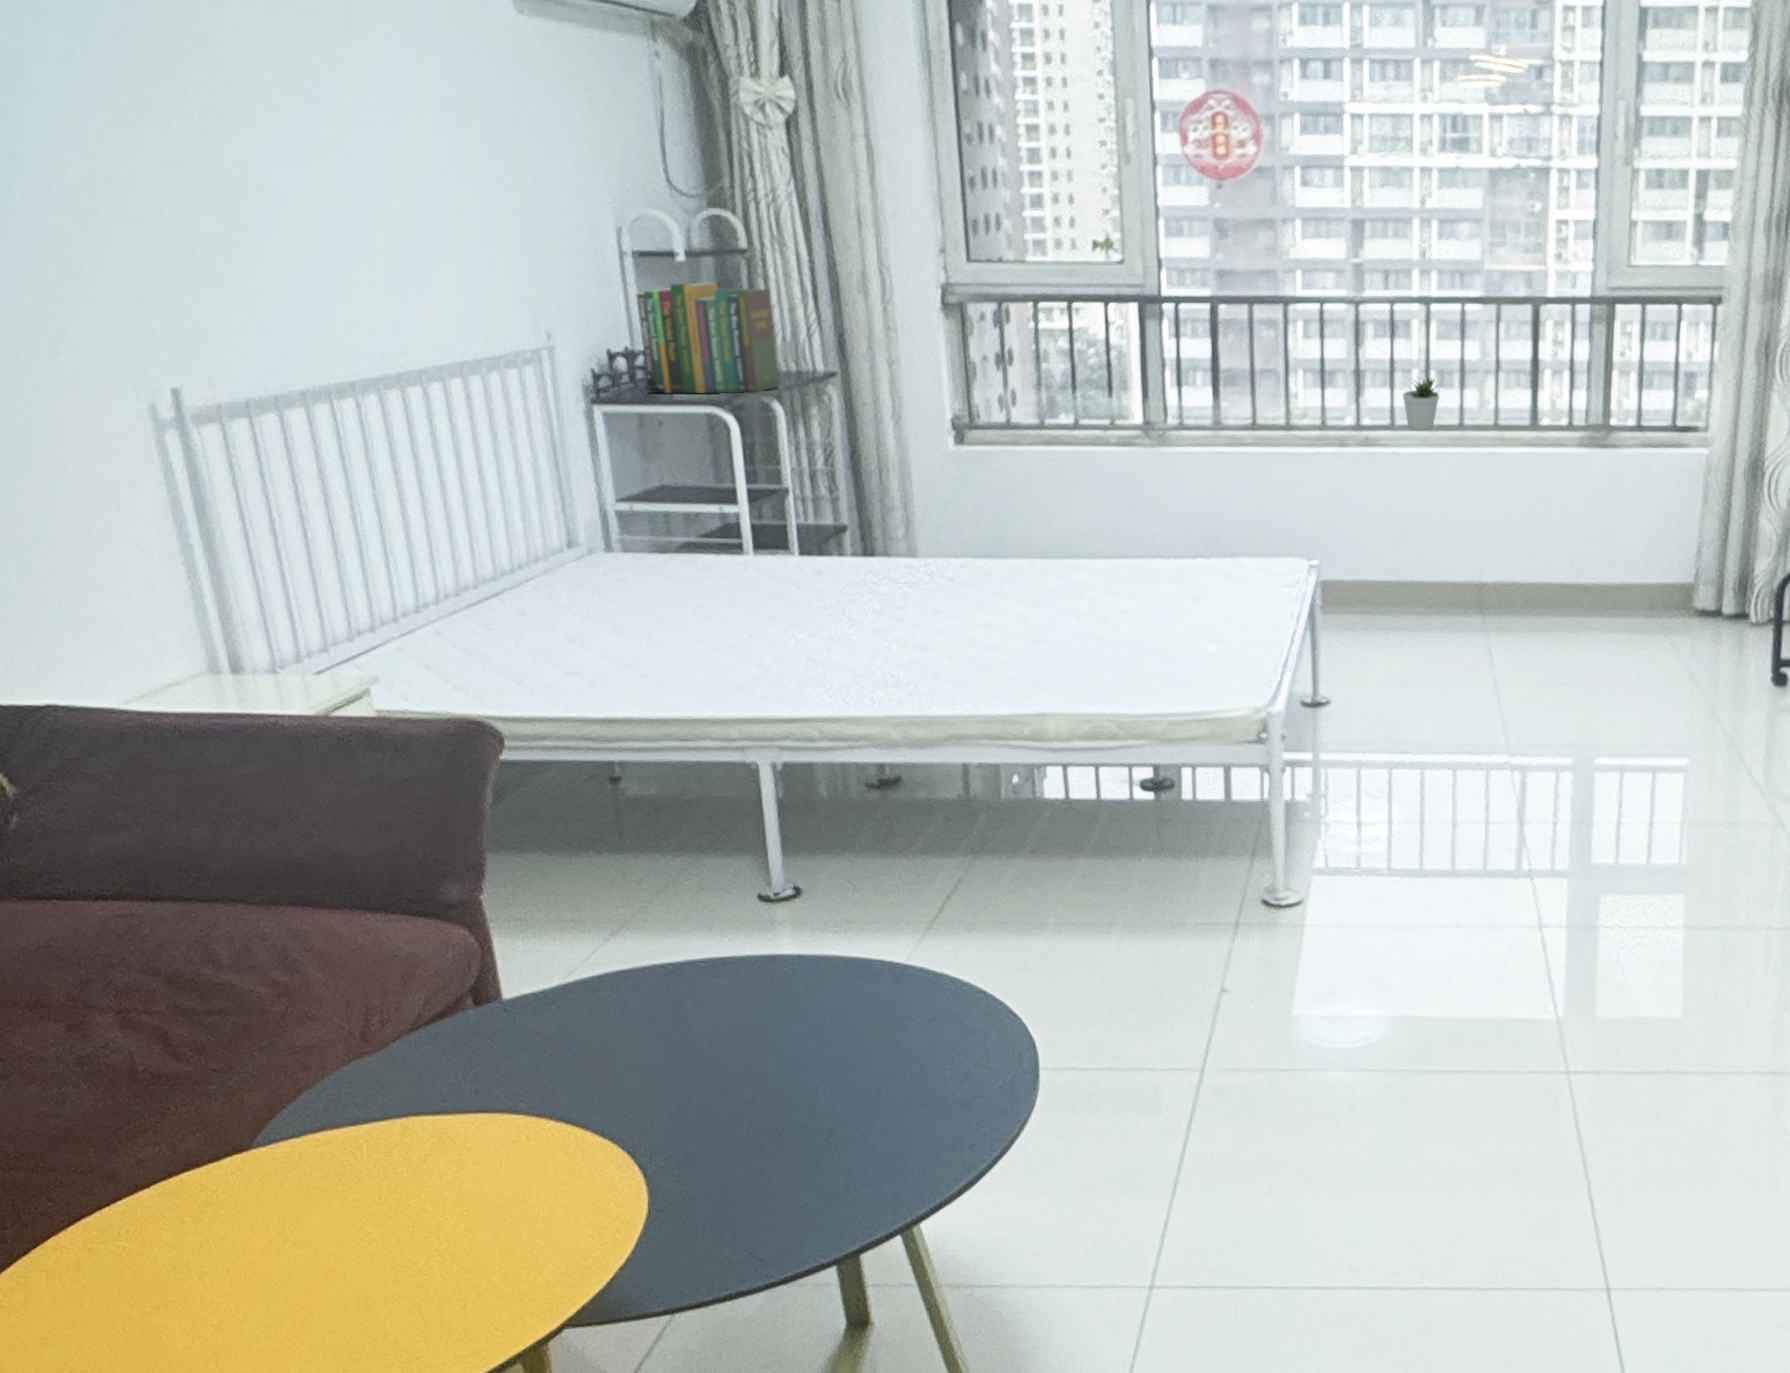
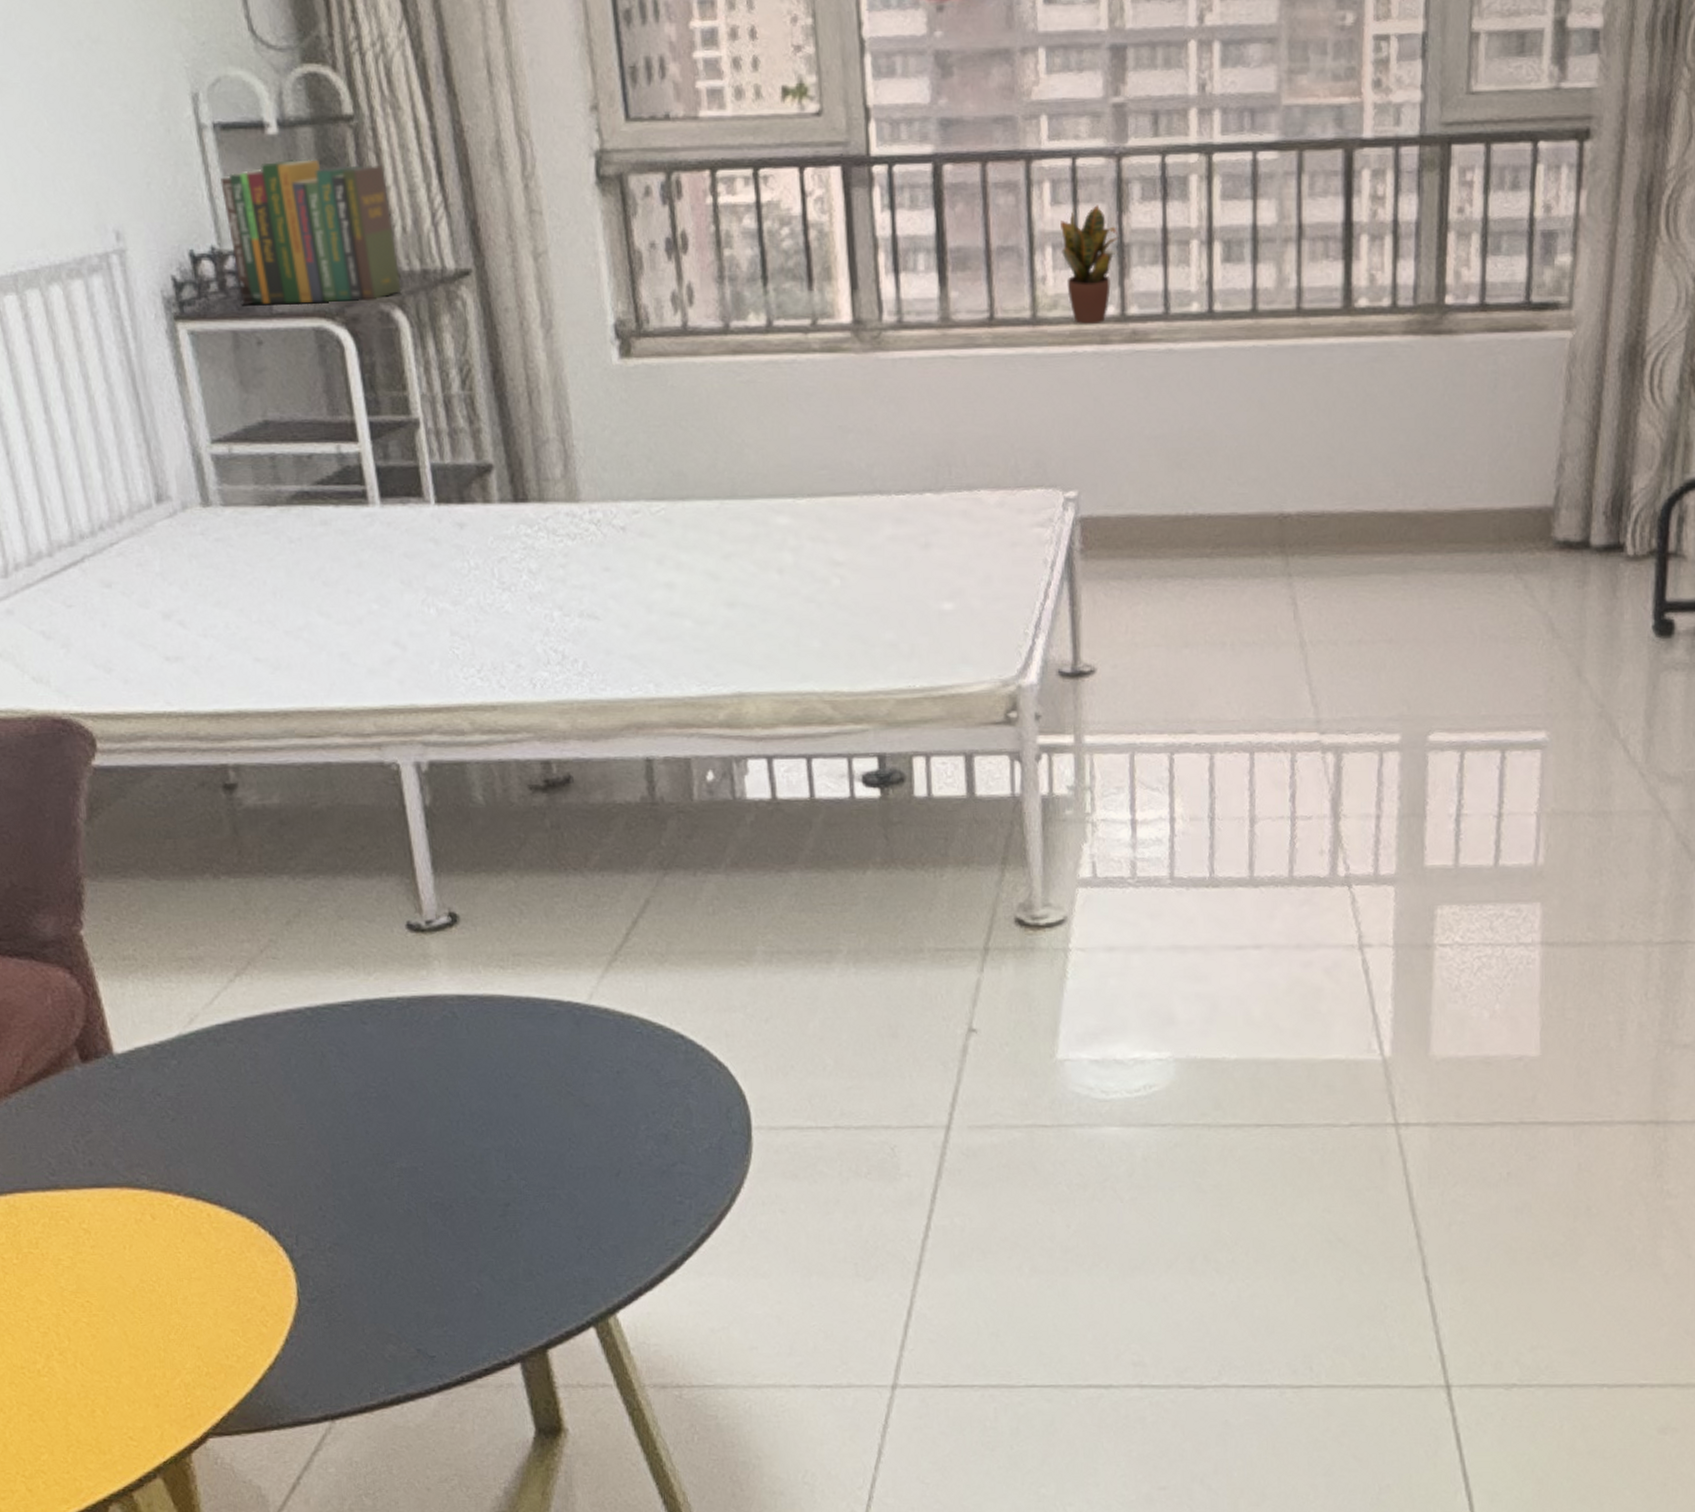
potted plant: none [1310,340,1356,432] -> present [1061,205,1119,325]
potted plant: present [1403,372,1441,432] -> none [1179,242,1227,321]

